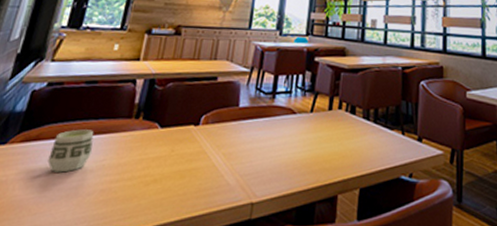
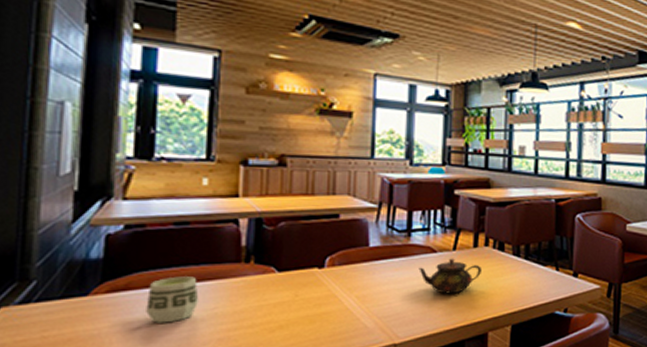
teapot: none [279,119,336,155] -> present [418,258,483,294]

